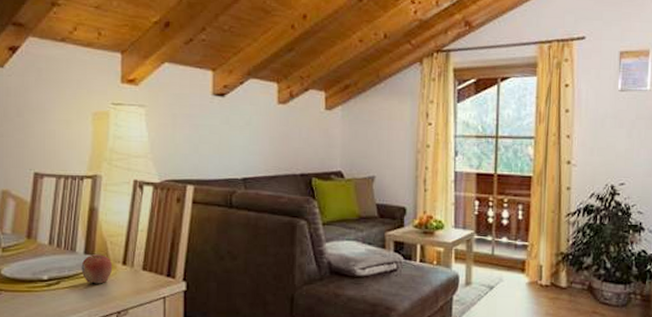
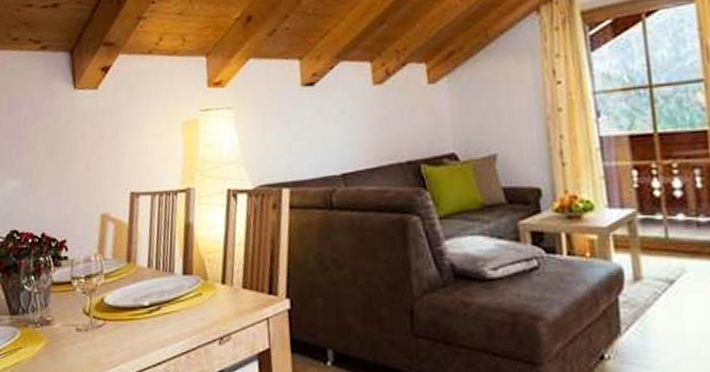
fruit: present [81,252,113,284] -> none [180,272,212,307]

